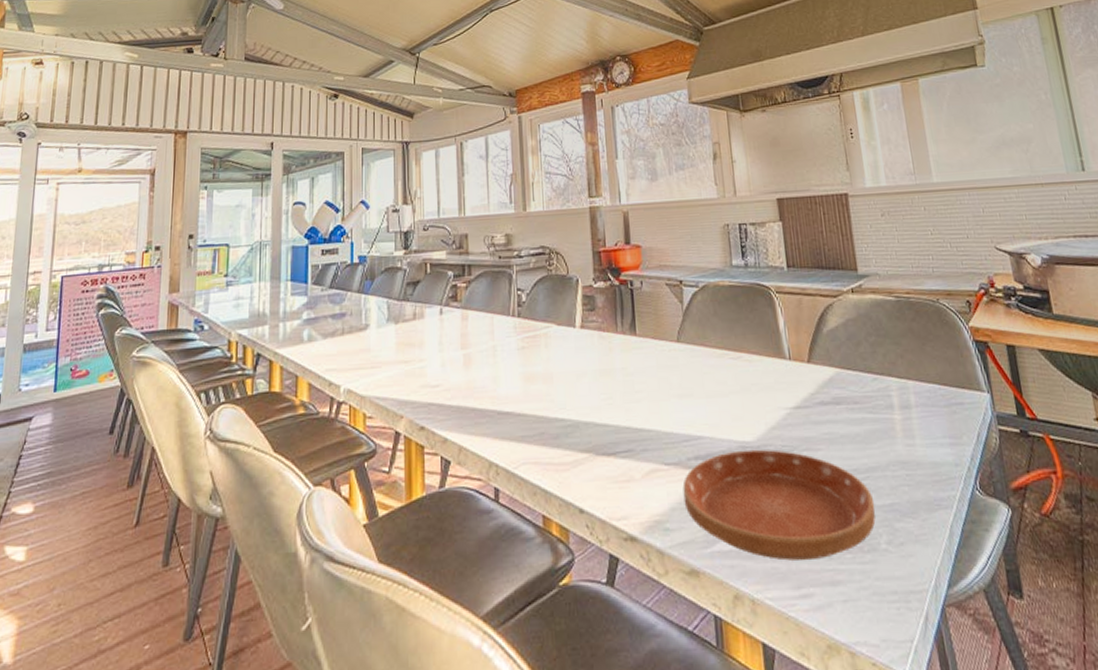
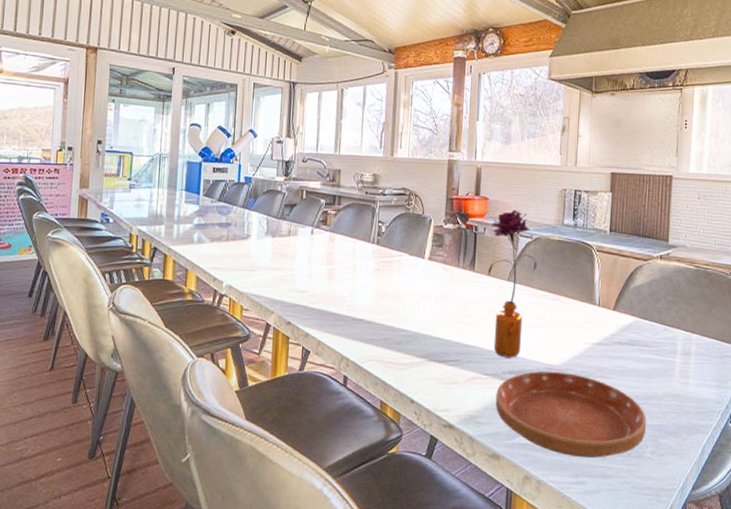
flower: none [649,255,709,439] -> present [488,209,537,358]

